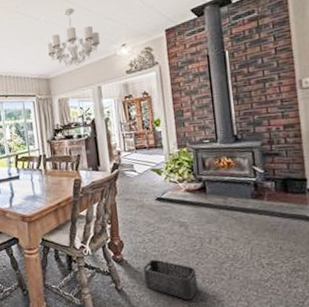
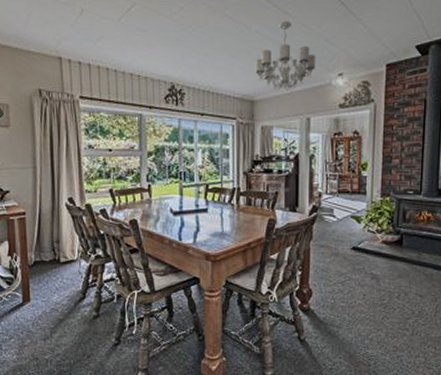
storage bin: present [143,259,198,299] -> none [329,310,381,353]

